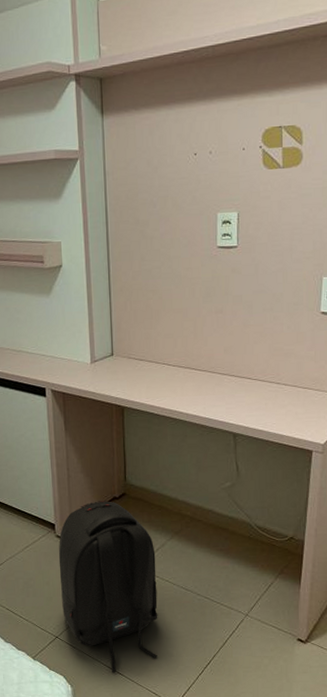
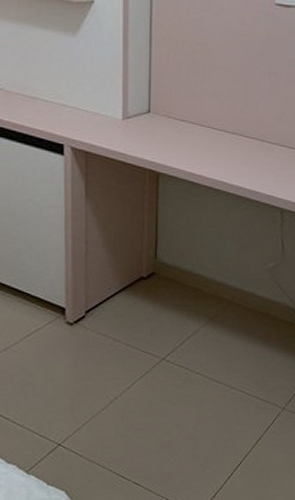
backpack: present [58,501,158,672] -> none [67,281,186,483]

